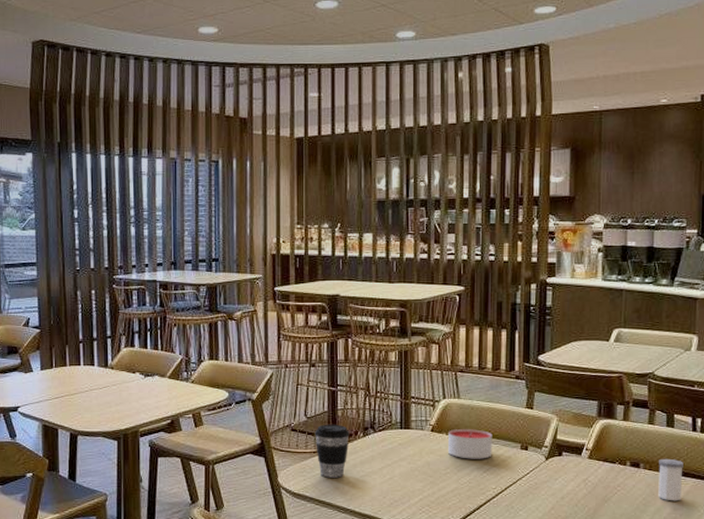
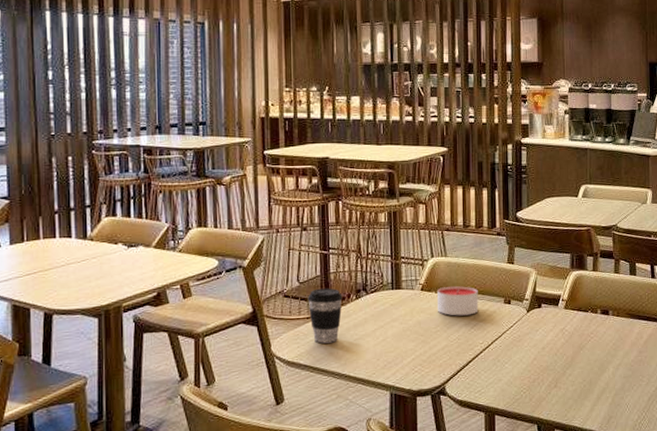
salt shaker: present [658,458,684,501] -> none [625,304,646,345]

